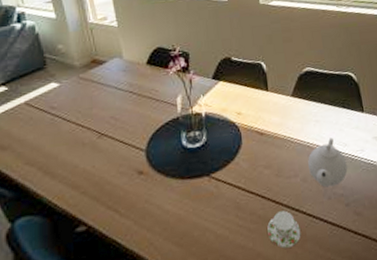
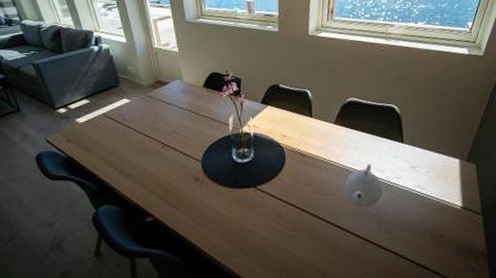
teacup: present [266,210,301,249] -> none [303,223,334,254]

